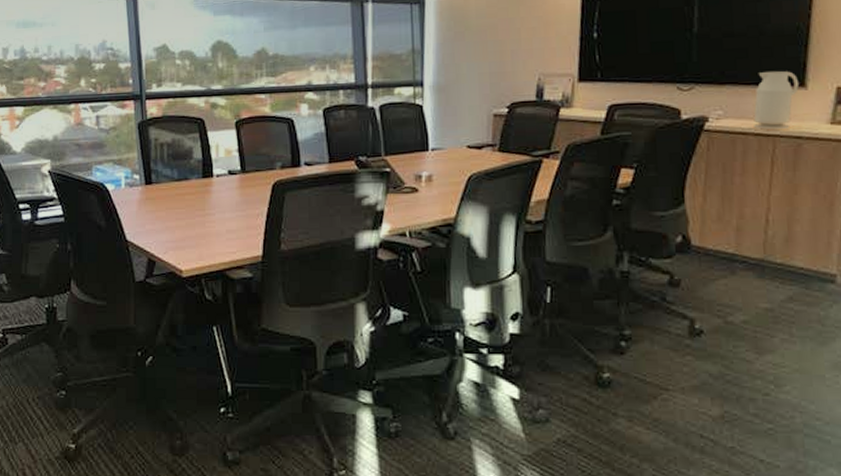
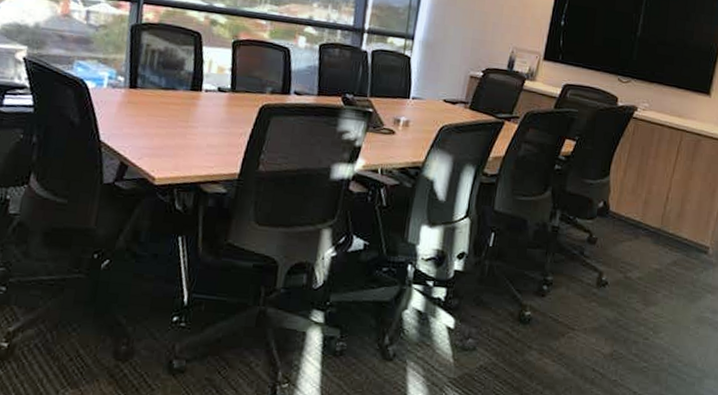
water jug: present [752,70,800,131] -> none [668,77,706,127]

